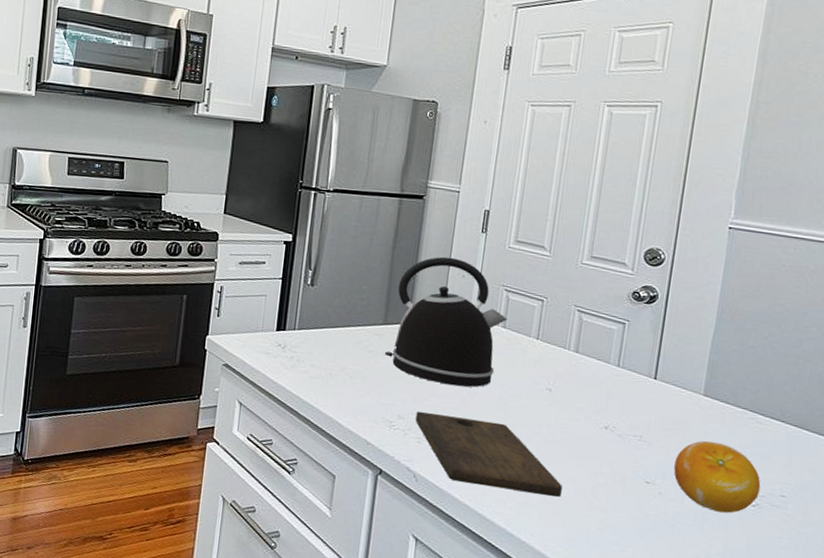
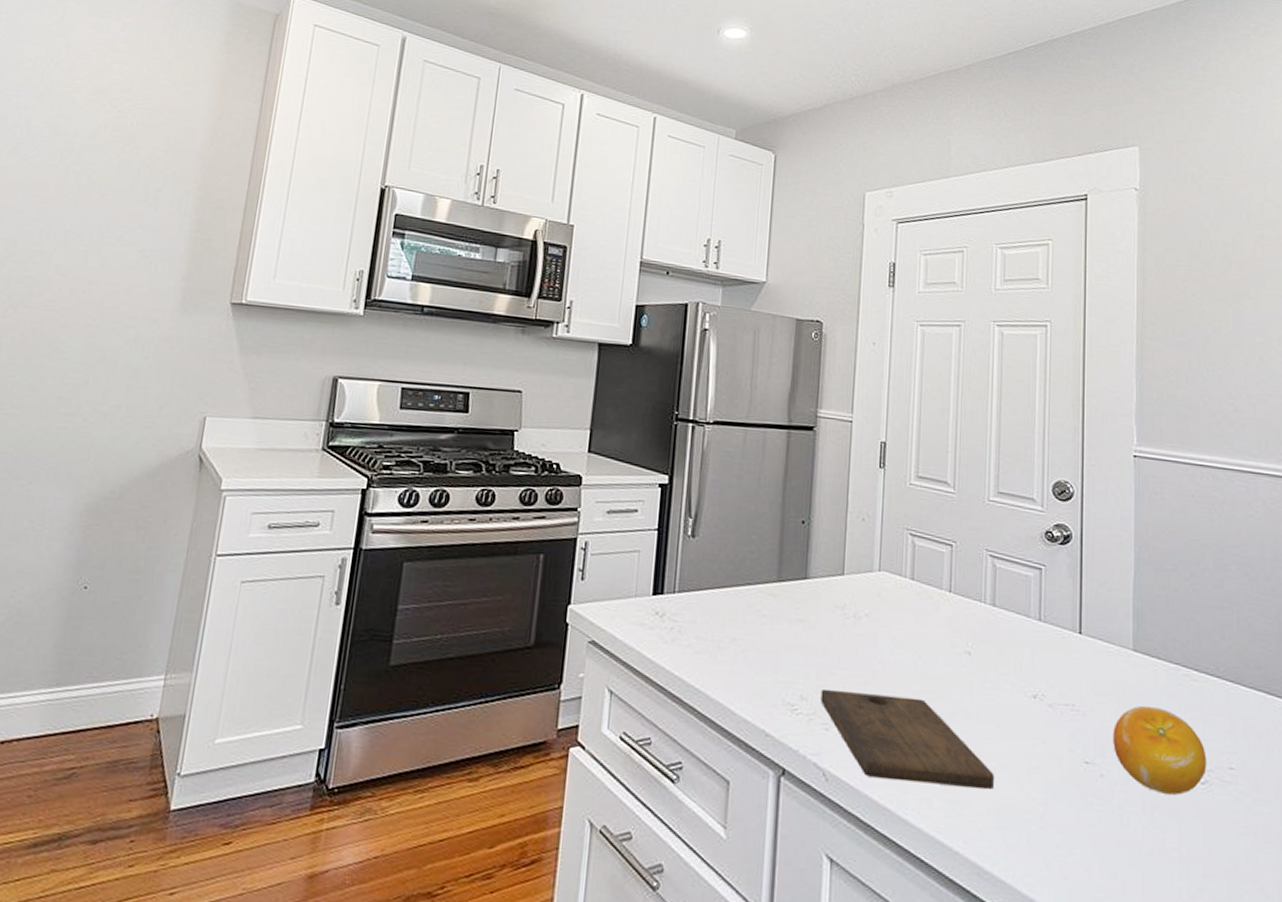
kettle: present [385,256,507,388] -> none [781,497,915,655]

